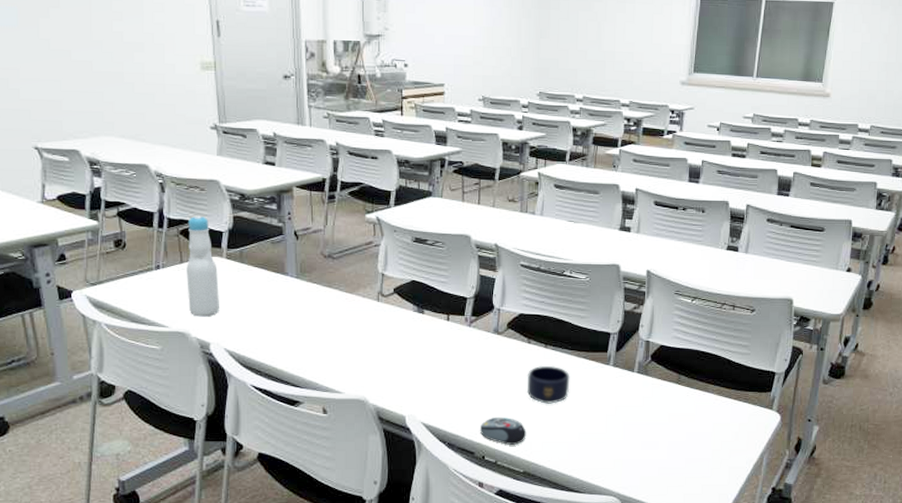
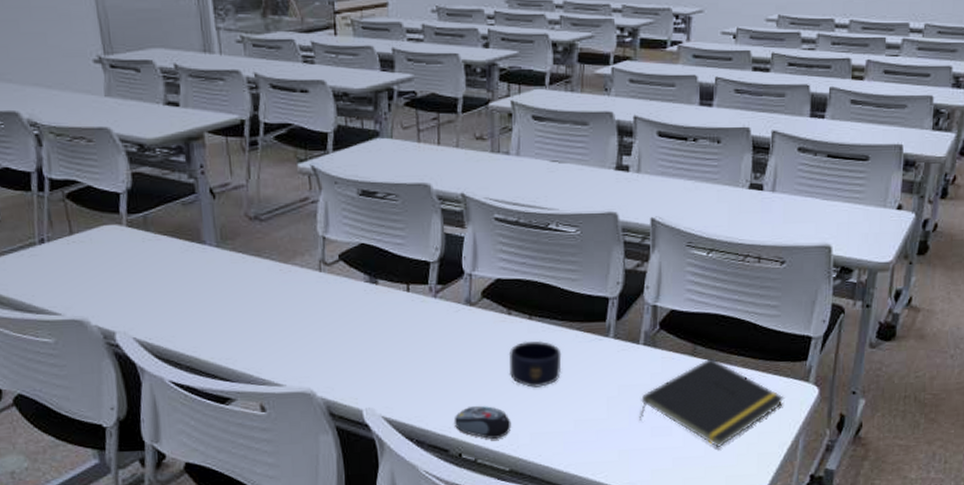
bottle: present [186,215,219,317] -> none [75,174,123,301]
notepad: none [632,386,752,461] -> present [640,358,785,447]

